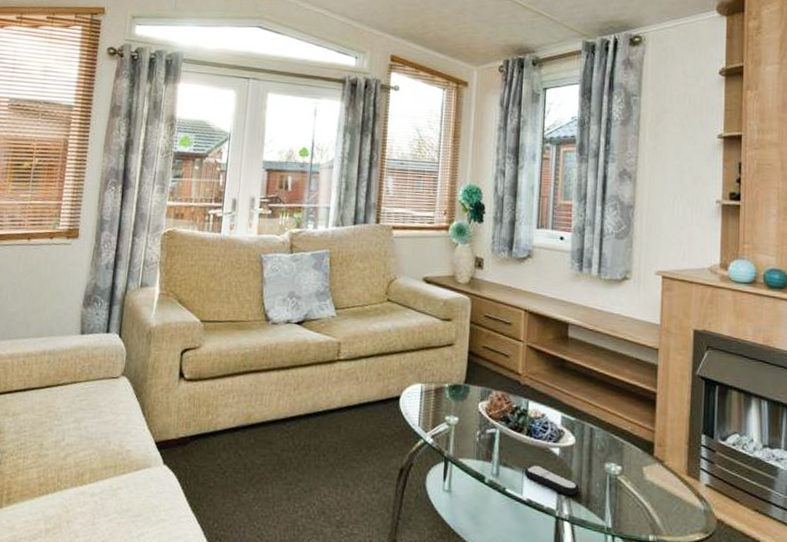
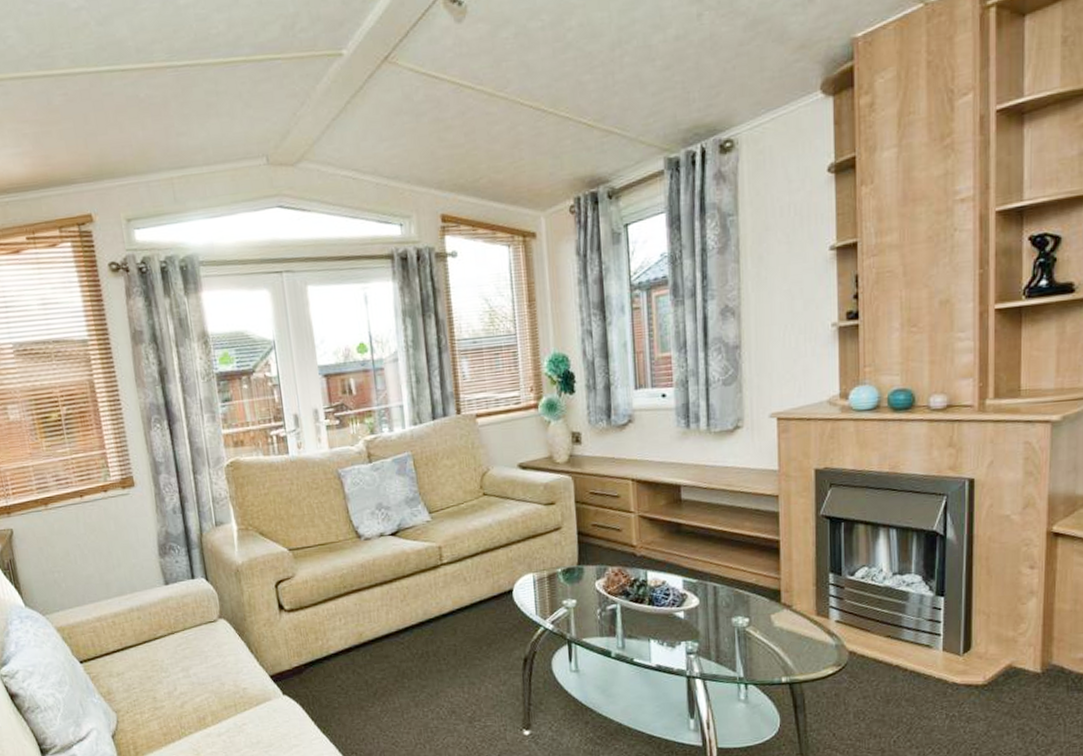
remote control: present [523,465,580,496] -> none [650,631,709,655]

